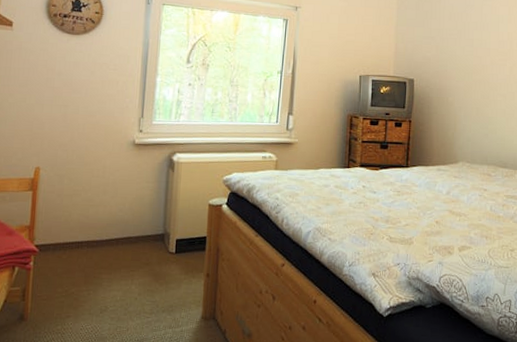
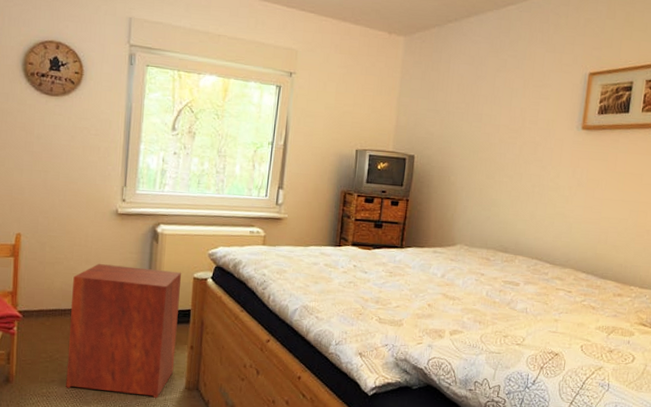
nightstand: none [81,194,197,329] -> present [66,264,181,398]

